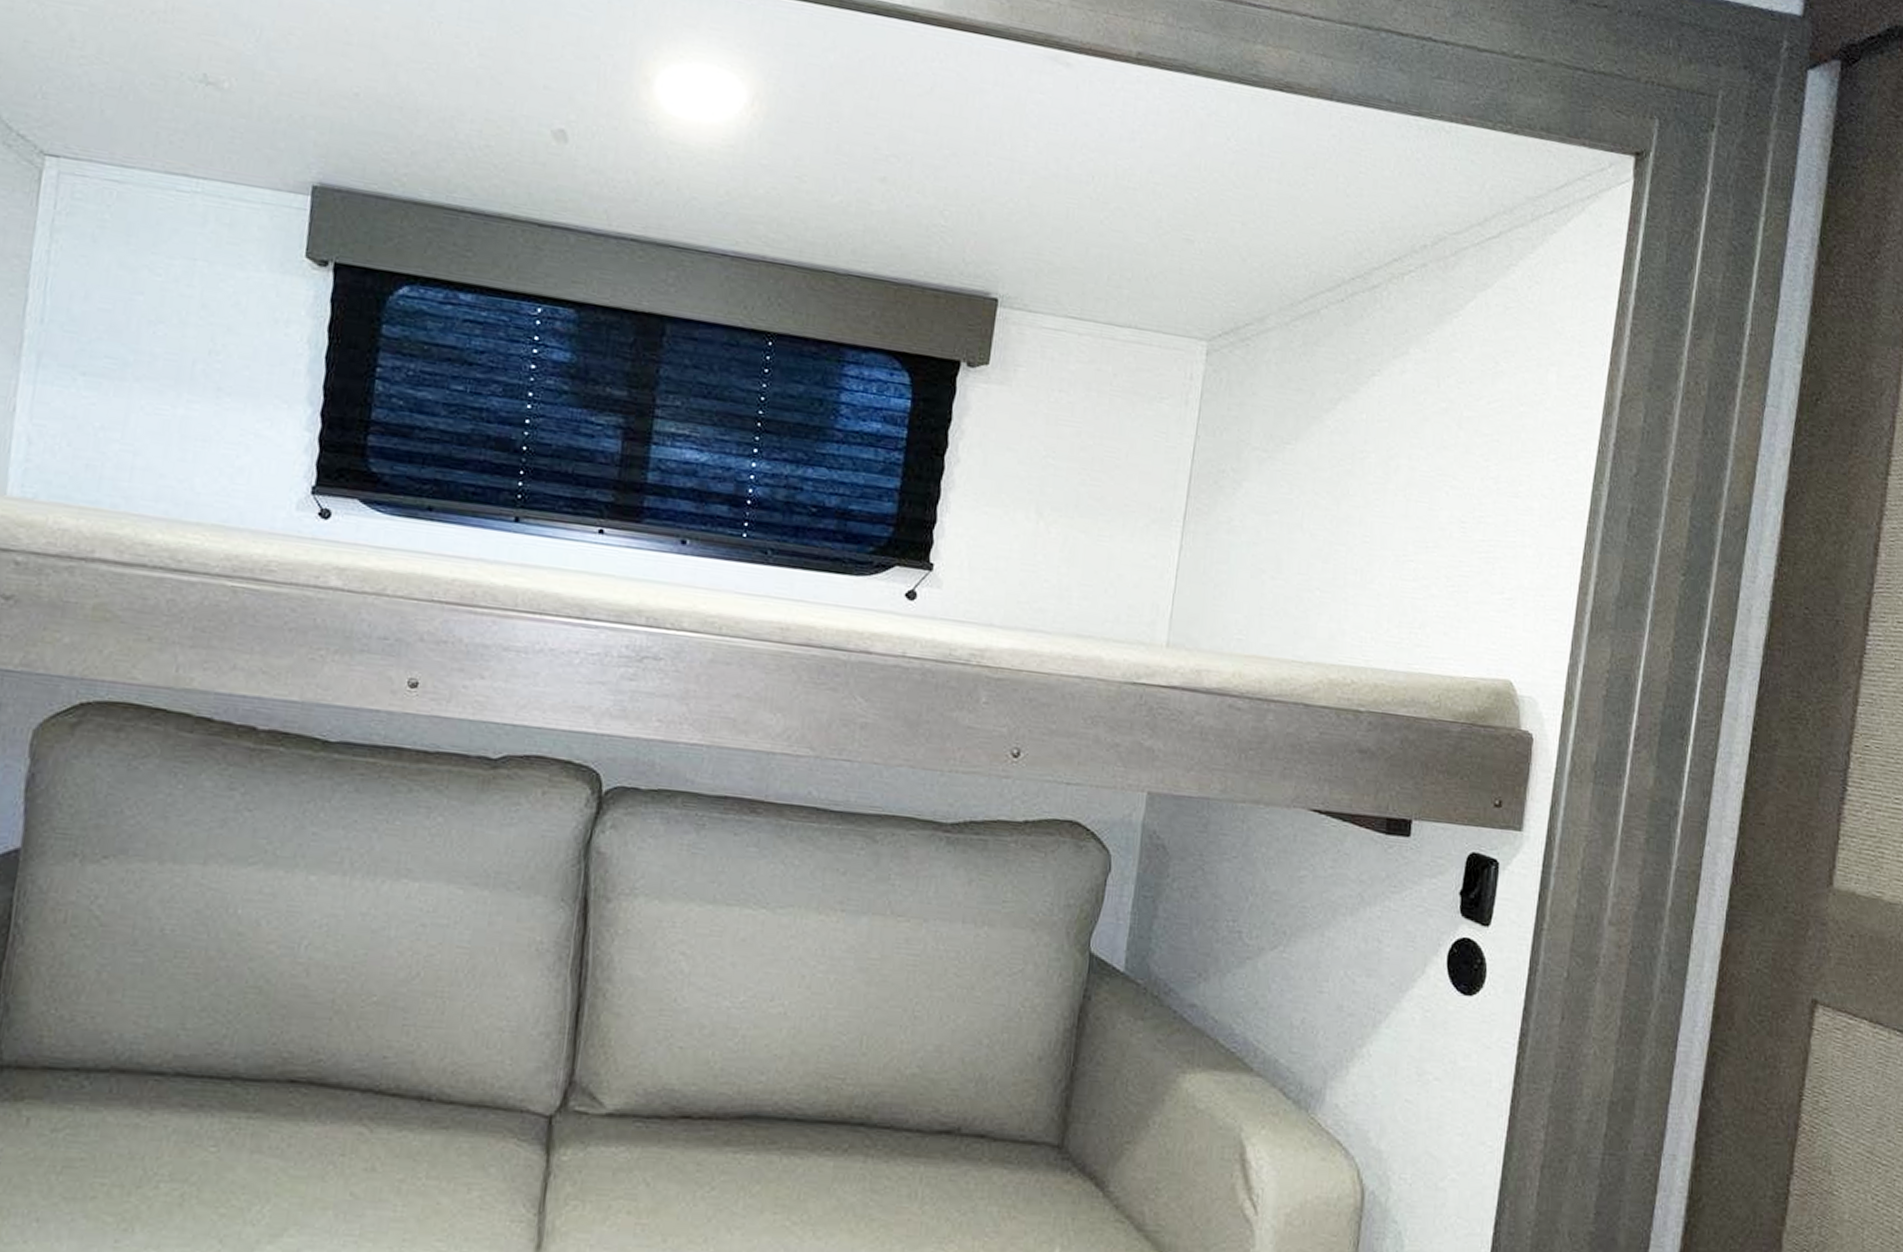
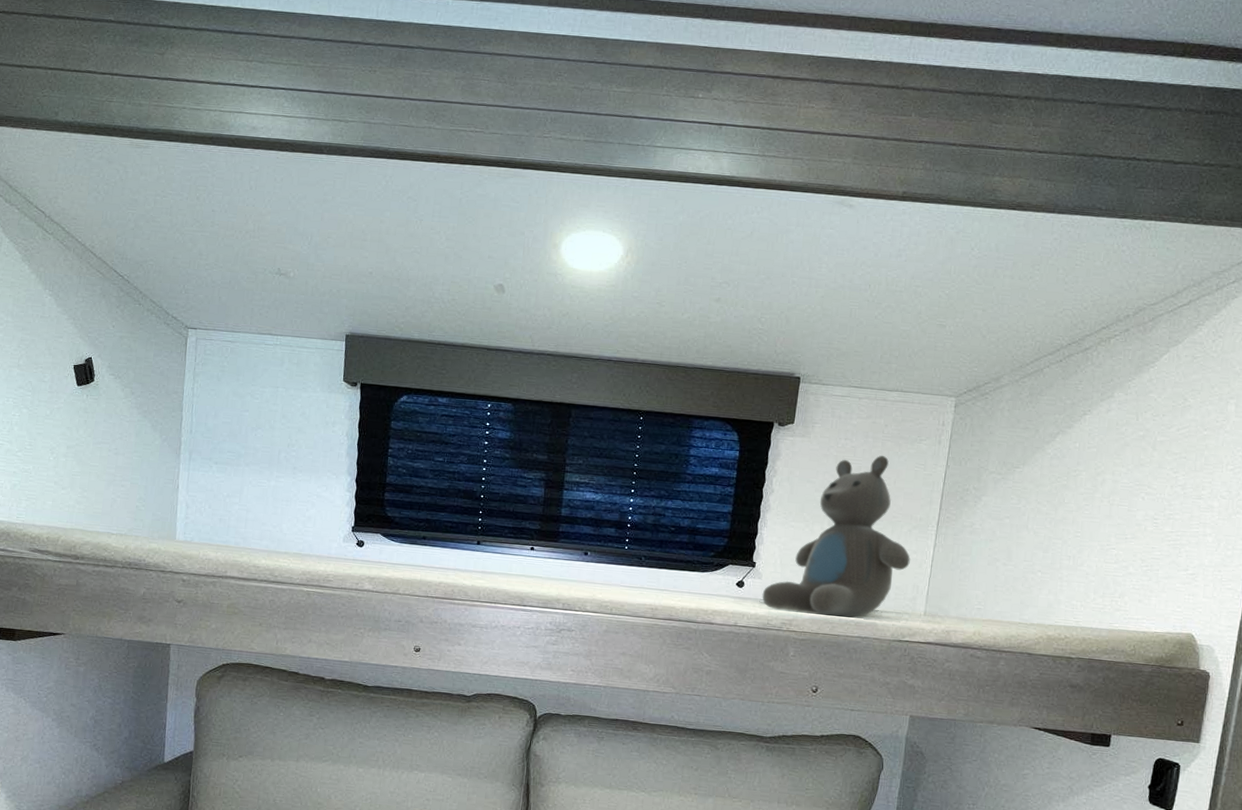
stuffed animal: none [942,417,1148,649] -> present [762,456,910,618]

